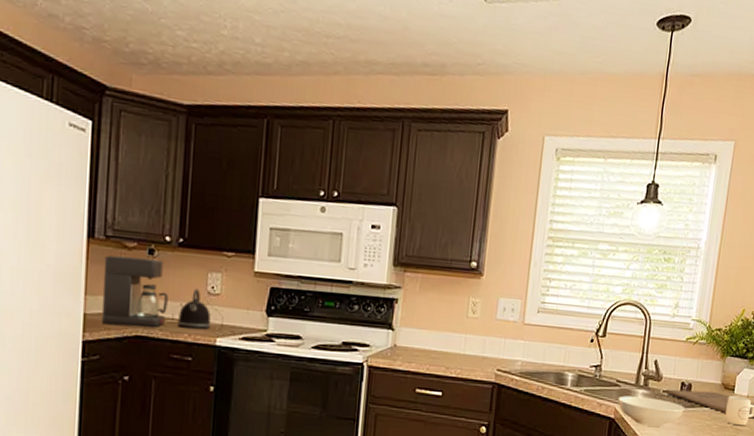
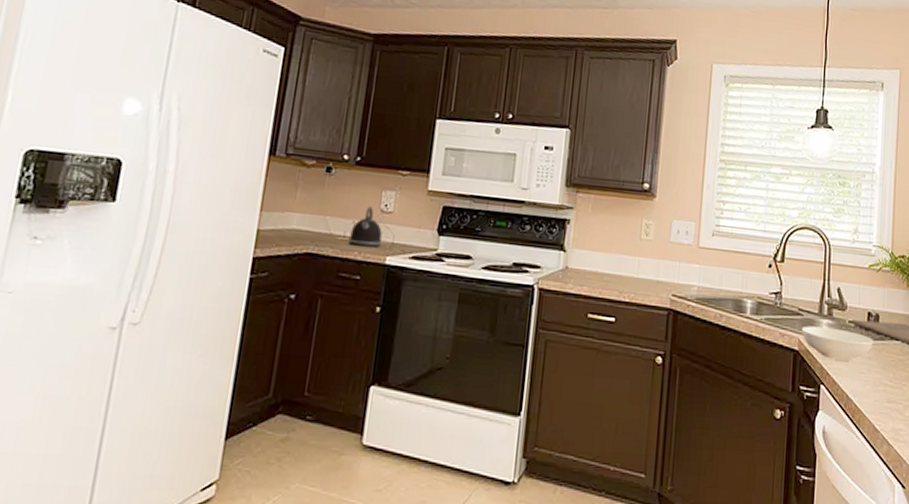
coffee maker: present [101,255,168,329] -> none [273,172,342,246]

